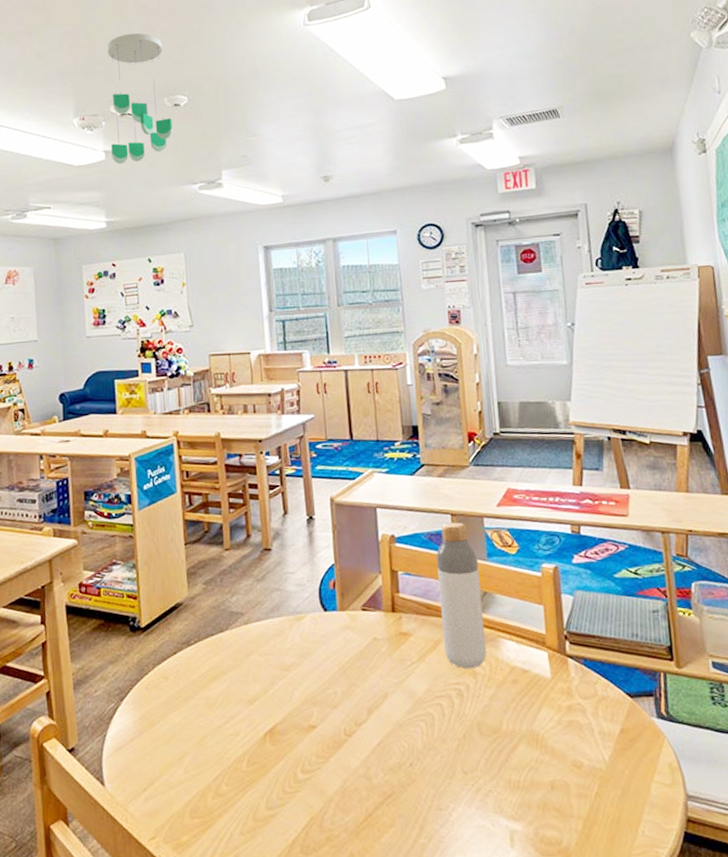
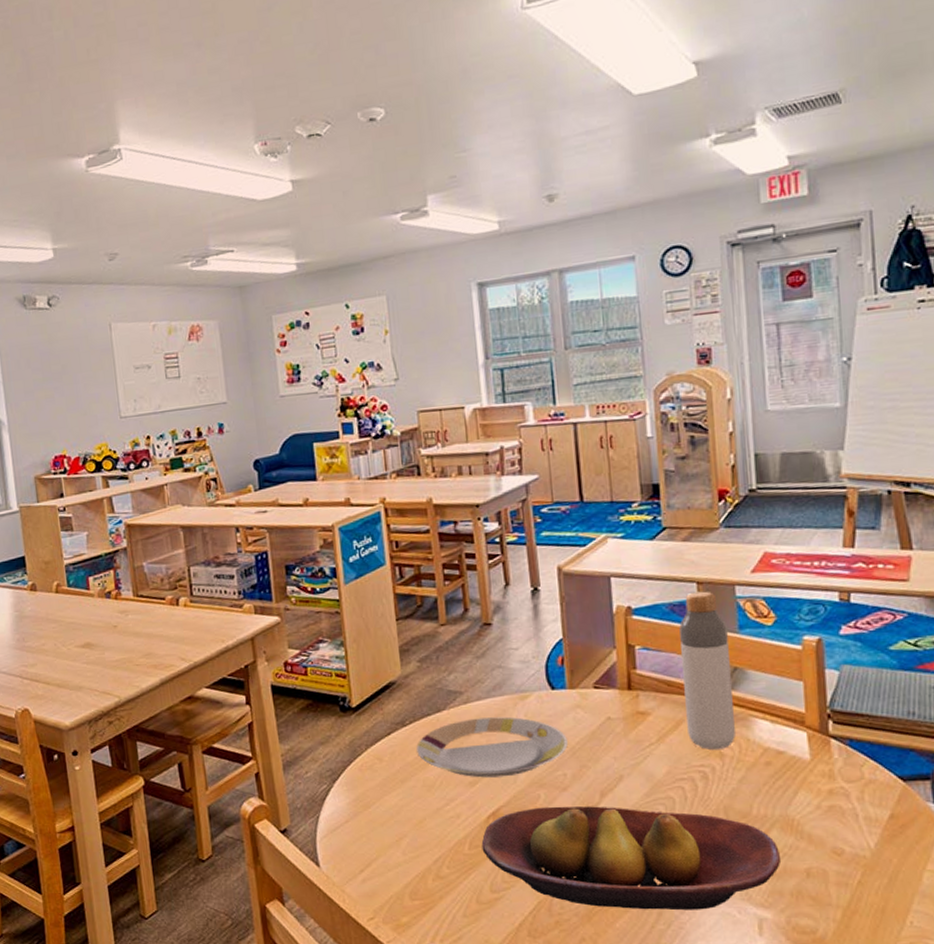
ceiling mobile: present [107,33,173,164] -> none [289,34,369,195]
plate: none [200,637,338,696] -> present [416,717,568,778]
fruit bowl: none [258,723,529,824] -> present [481,806,782,911]

